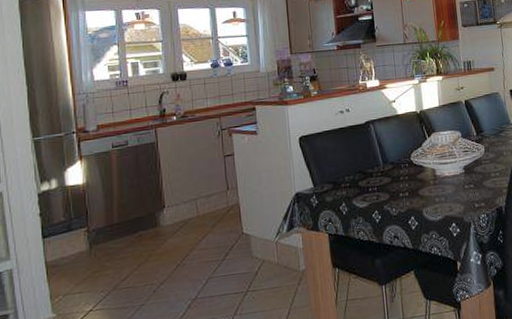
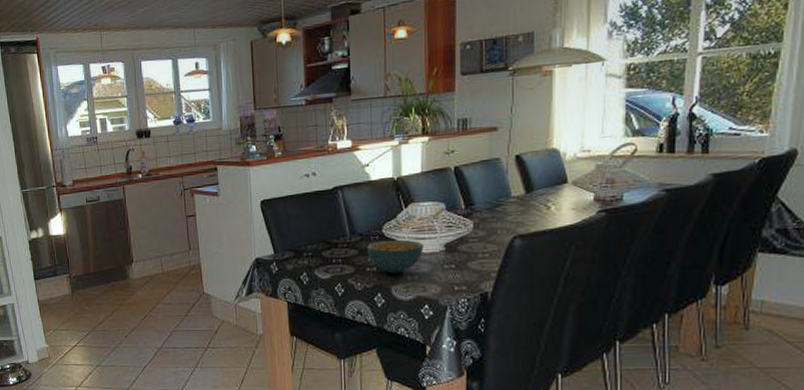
cereal bowl: none [399,165,447,197] -> present [367,239,424,274]

